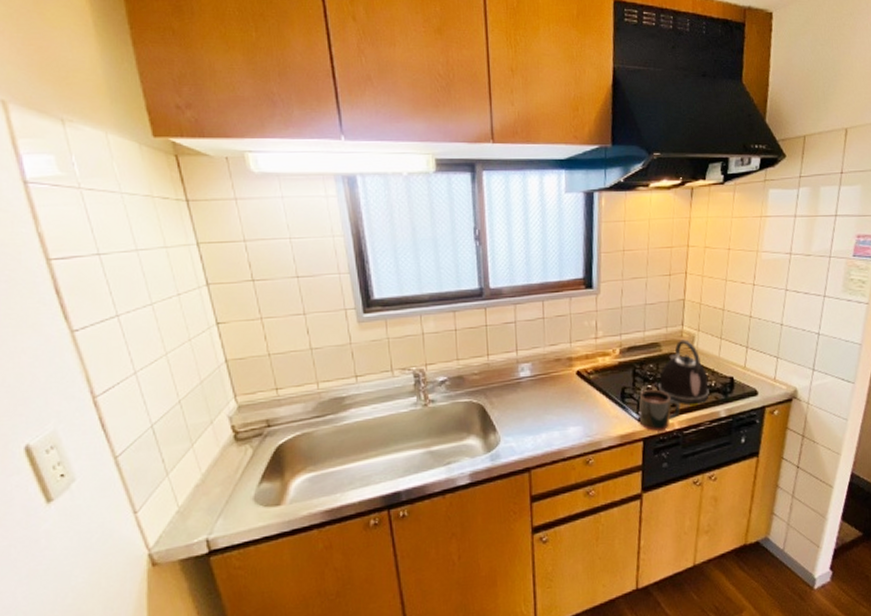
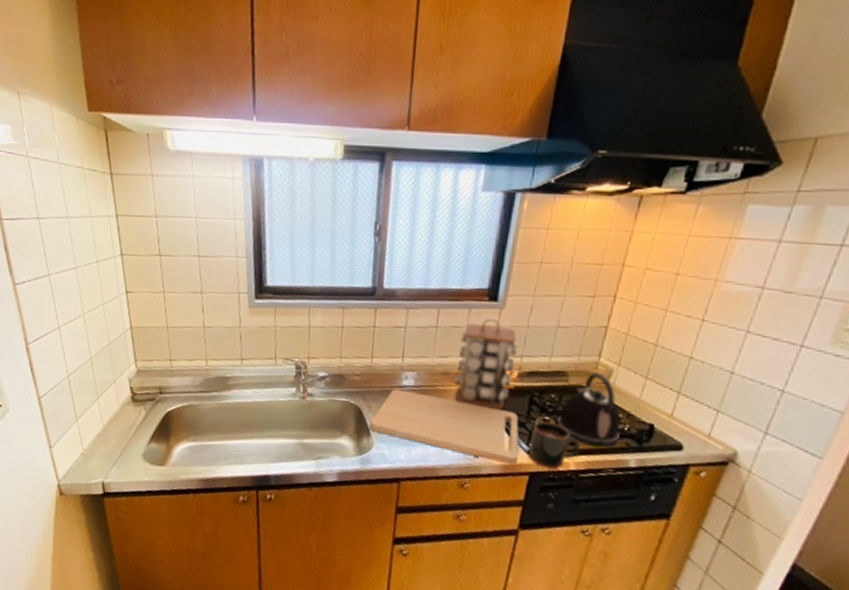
cutting board: none [495,381,632,435] -> present [370,389,519,465]
spice rack: none [566,304,616,387] -> present [455,318,518,411]

